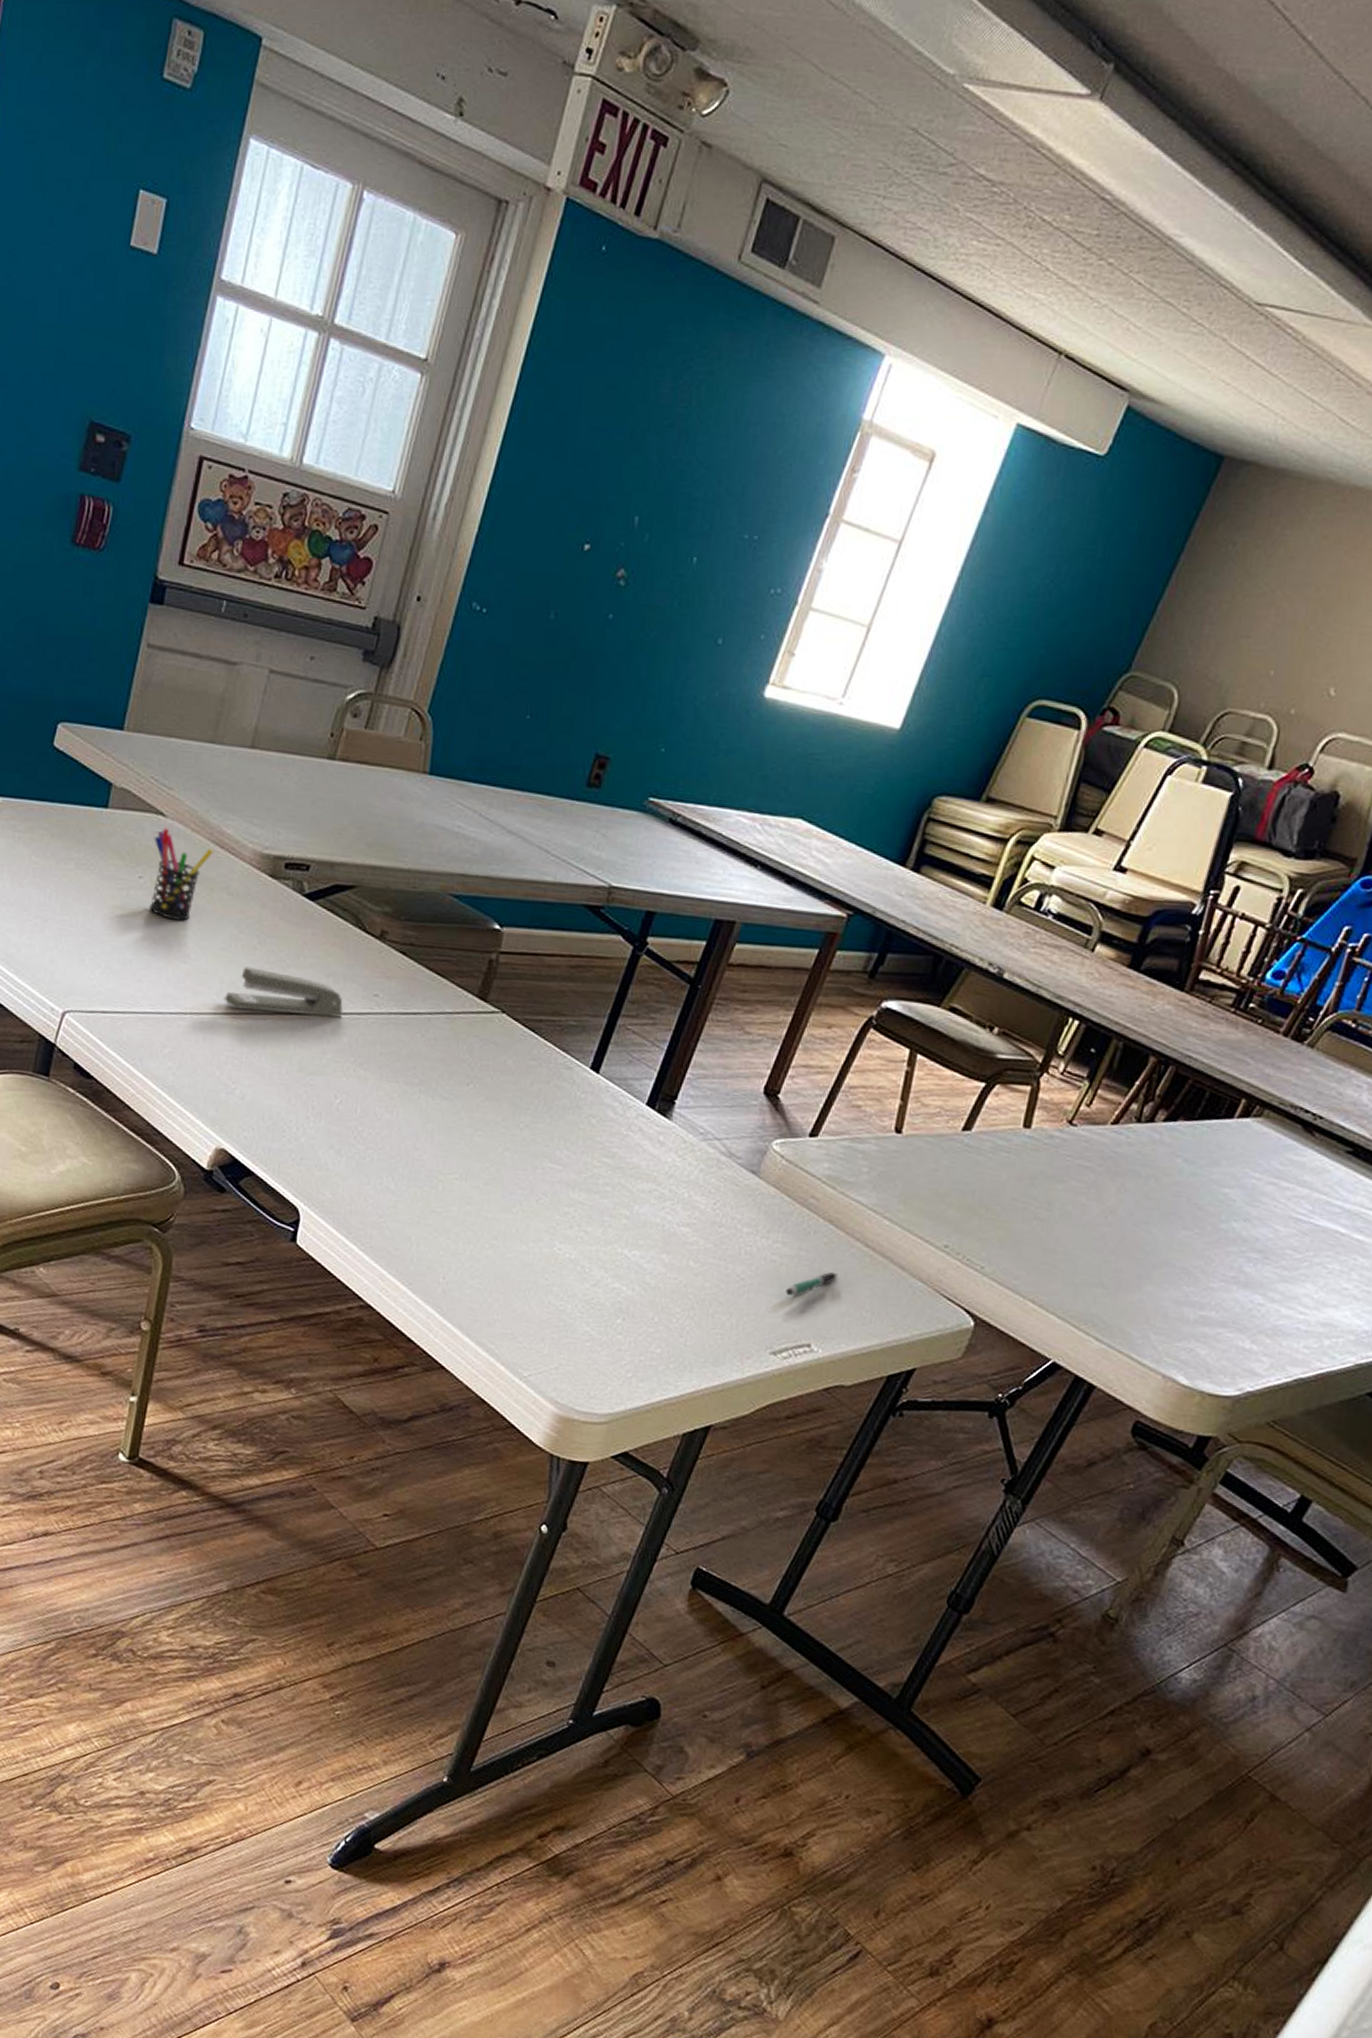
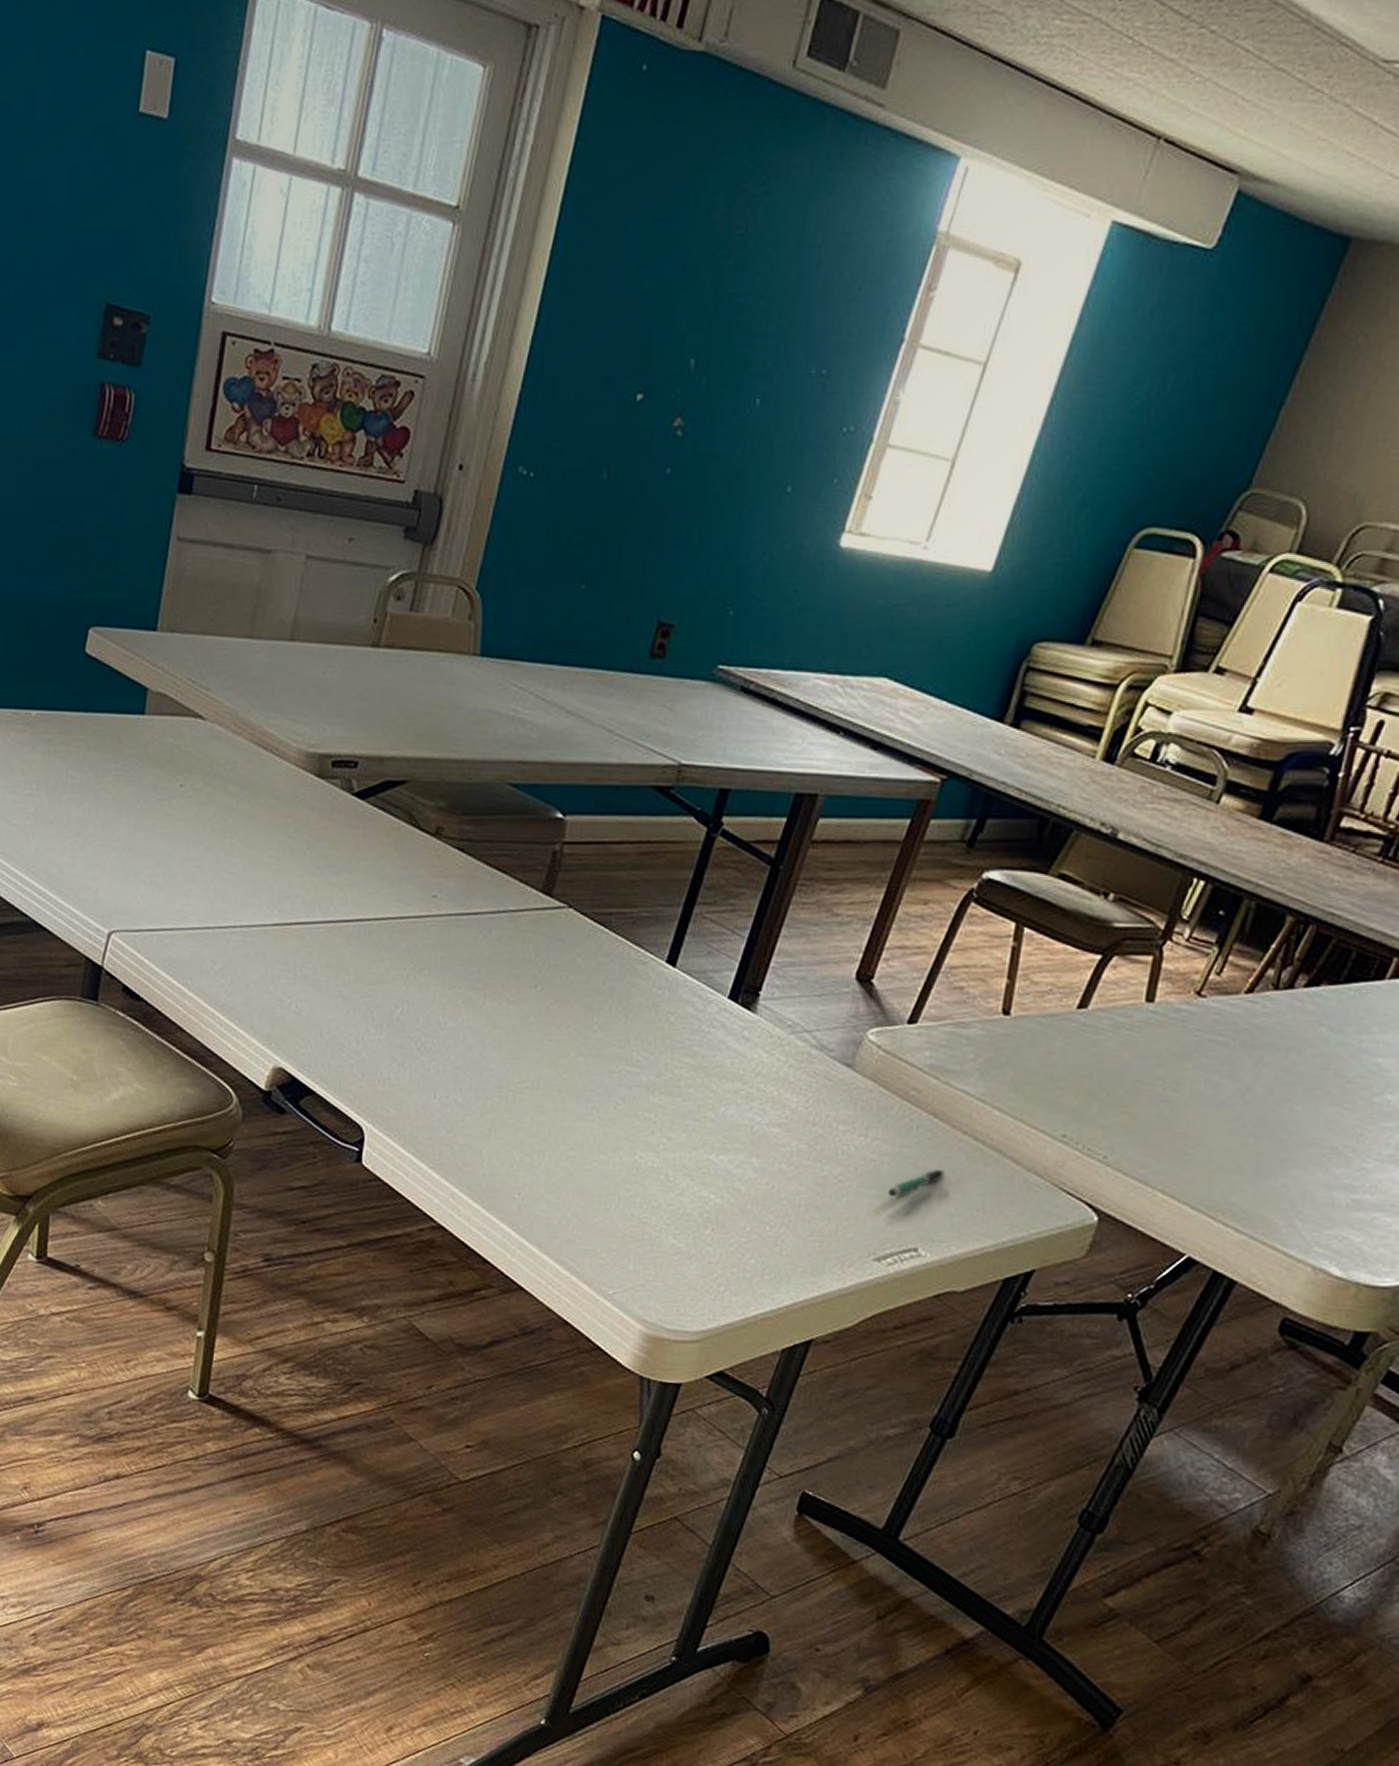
pen holder: present [150,827,214,922] -> none [193,731,256,830]
stapler: present [224,967,344,1018] -> none [274,874,401,923]

